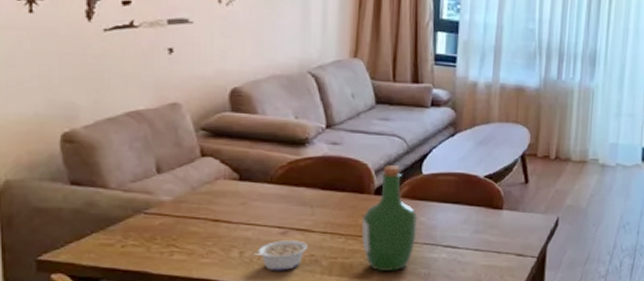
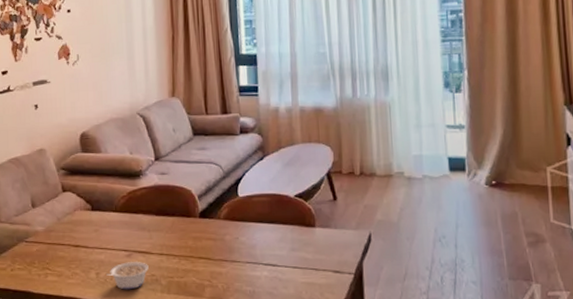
wine bottle: present [362,164,417,272] -> none [191,189,240,290]

